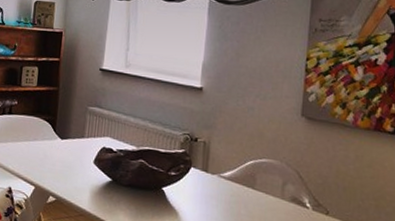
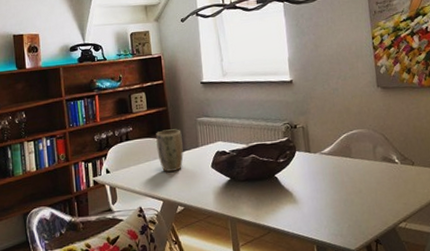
plant pot: none [39,111,69,158] -> present [155,129,184,172]

